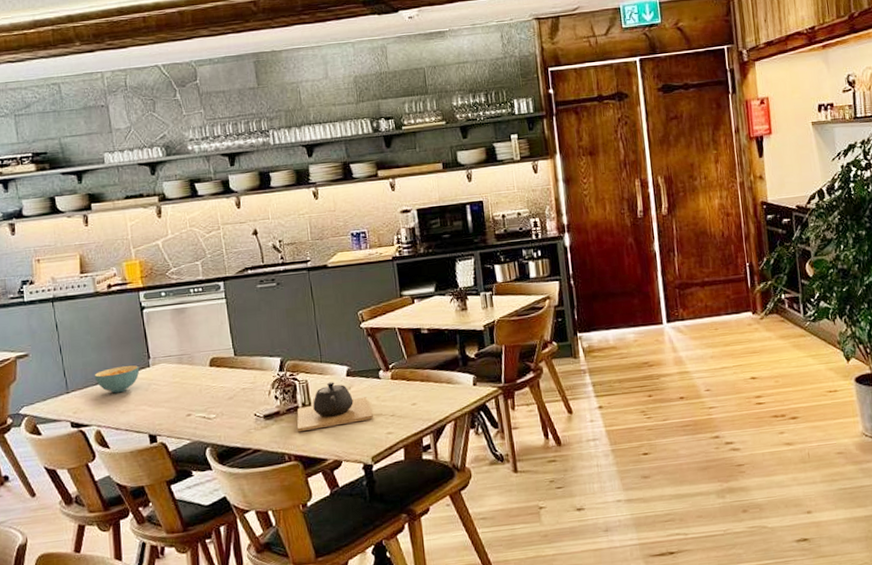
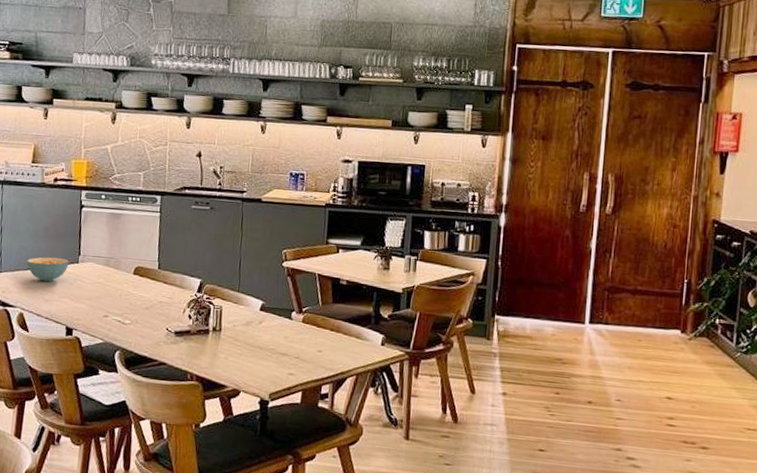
teapot: present [297,382,373,432] -> none [203,313,278,358]

